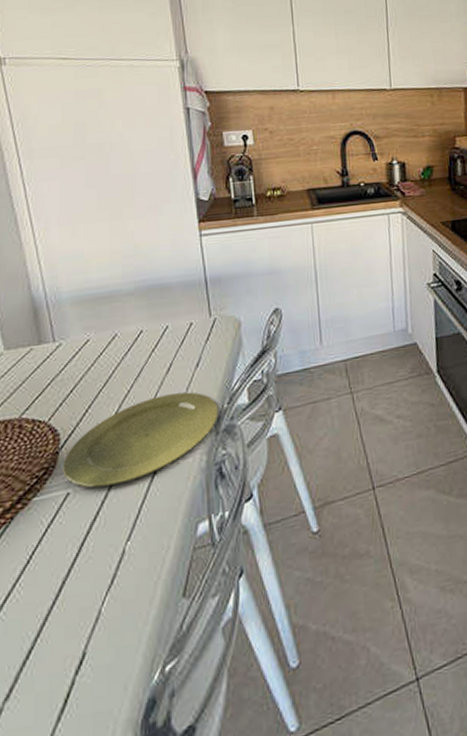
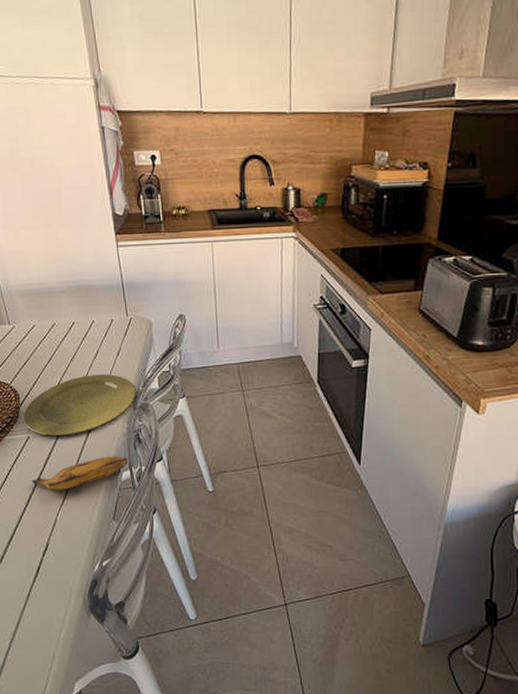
banana: none [68,501,207,569] -> present [32,456,128,491]

